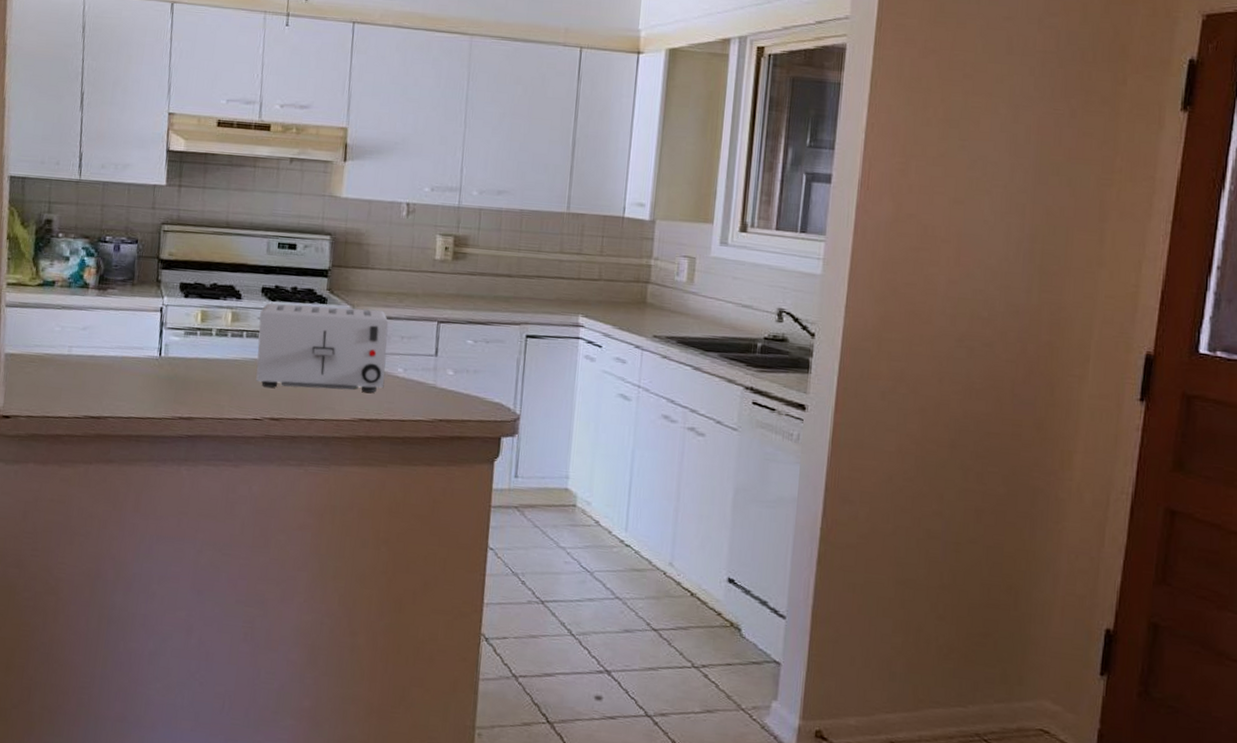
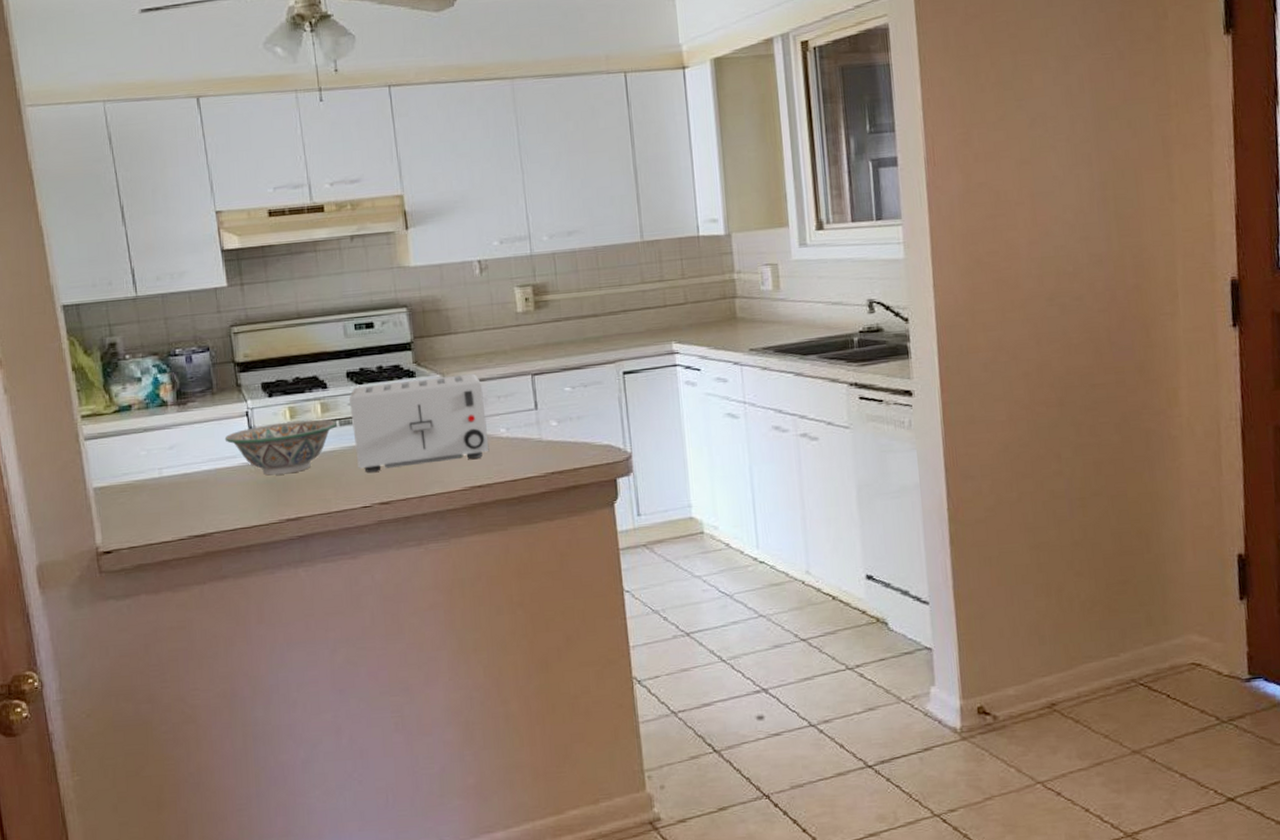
decorative bowl: none [135,323,244,374] -> present [224,419,337,475]

